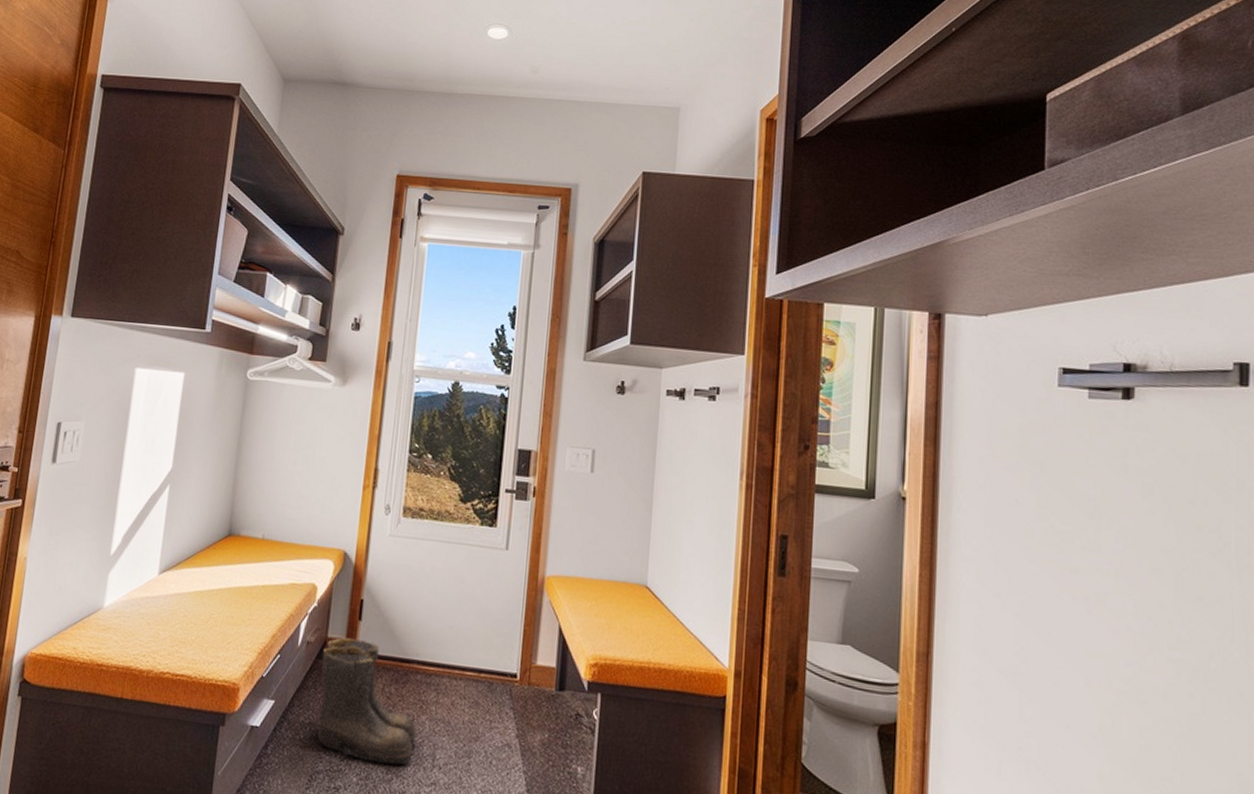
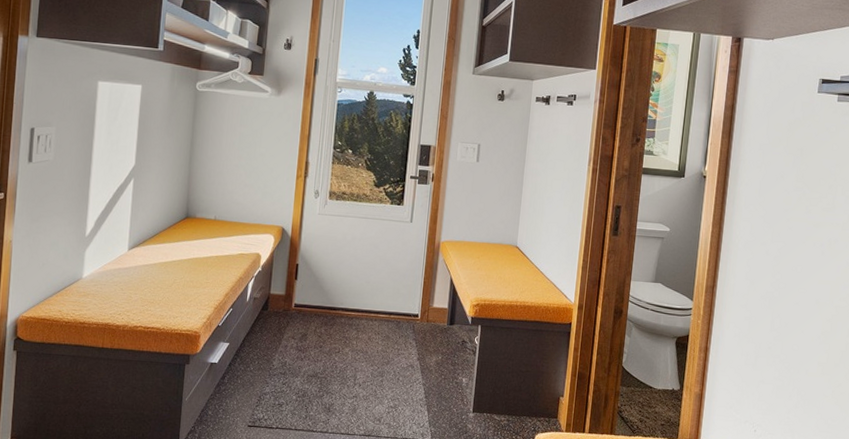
boots: present [316,637,418,766] -> none [263,293,343,385]

